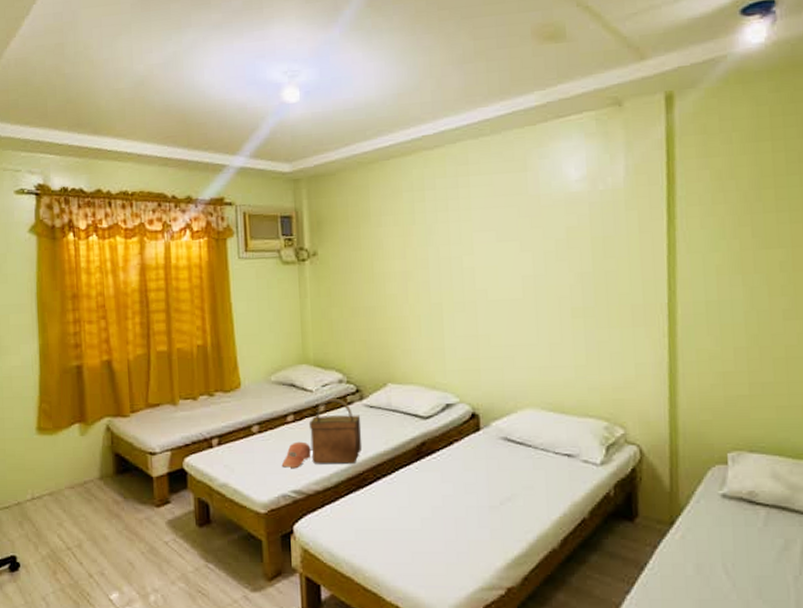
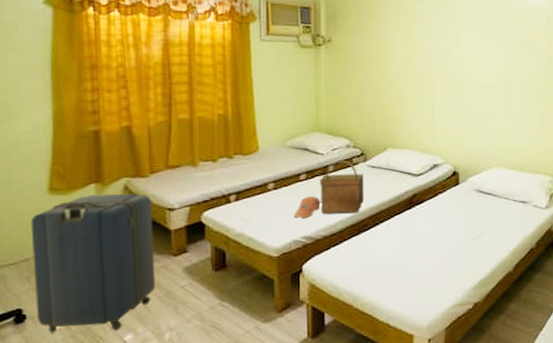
suitcase: none [22,435,140,587] -> present [30,194,156,333]

